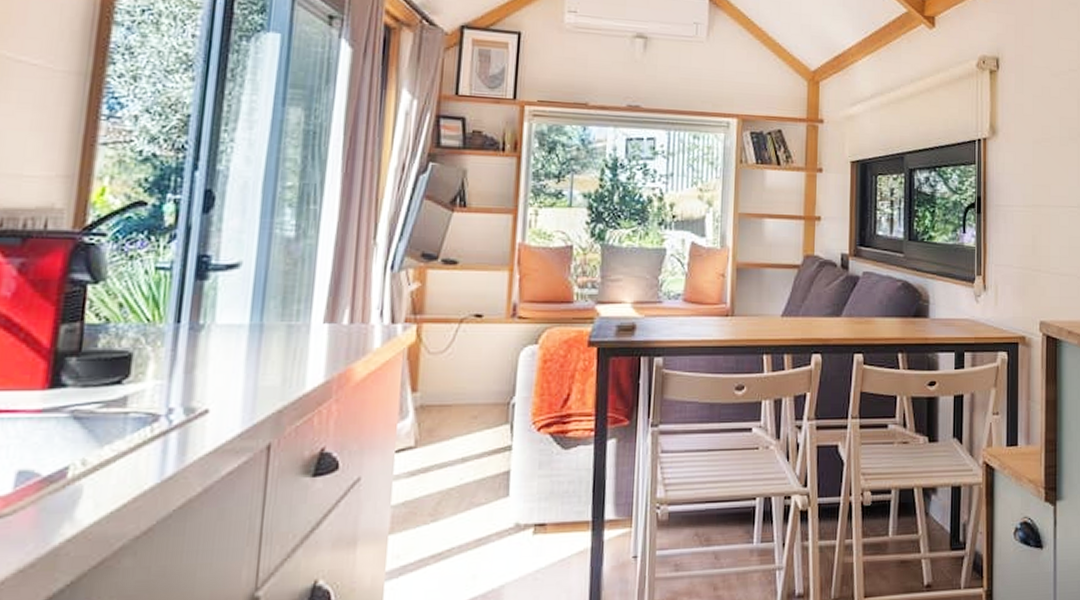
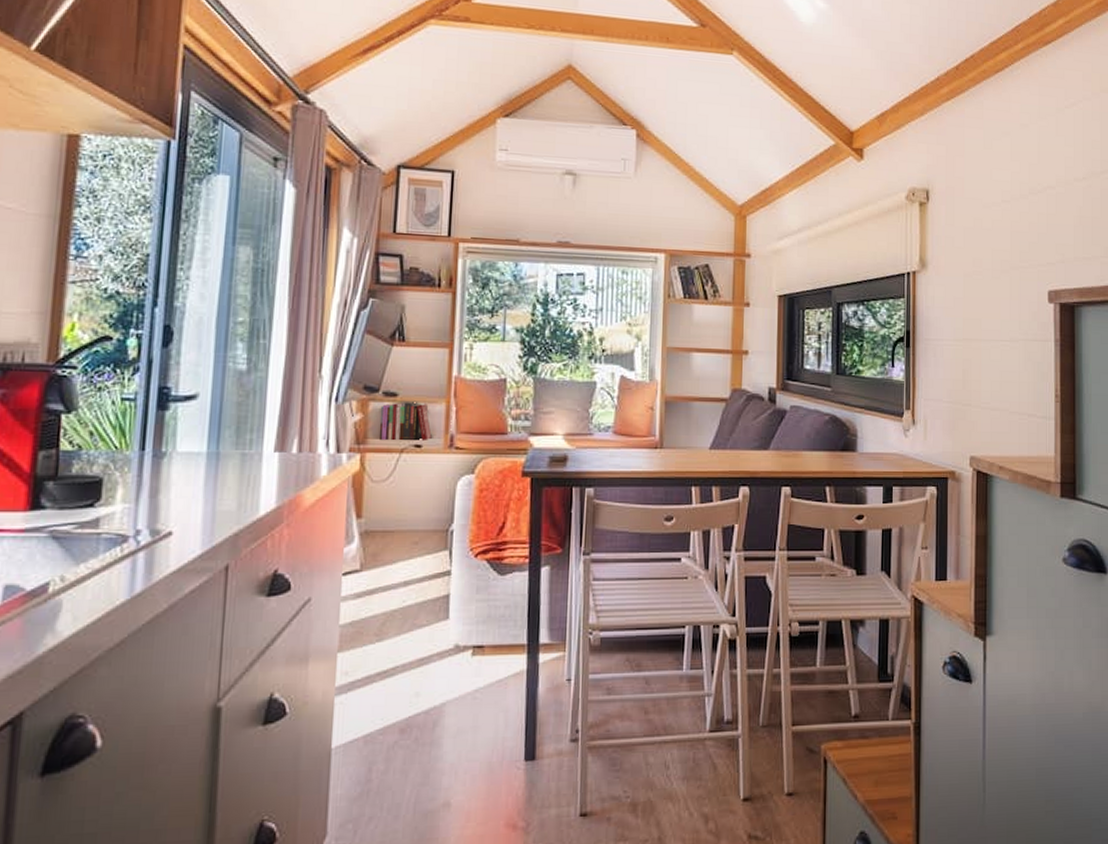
books: none [436,270,494,311] -> present [378,402,432,442]

